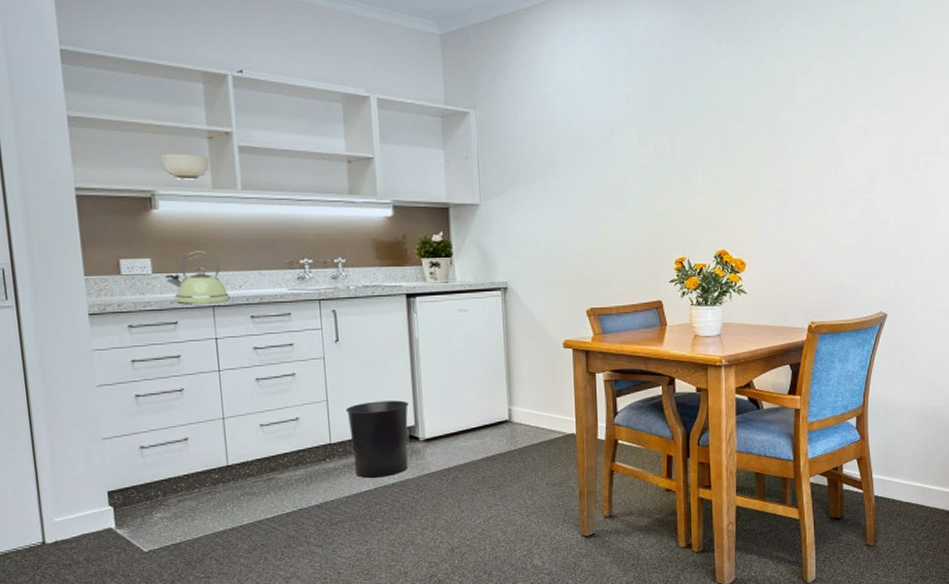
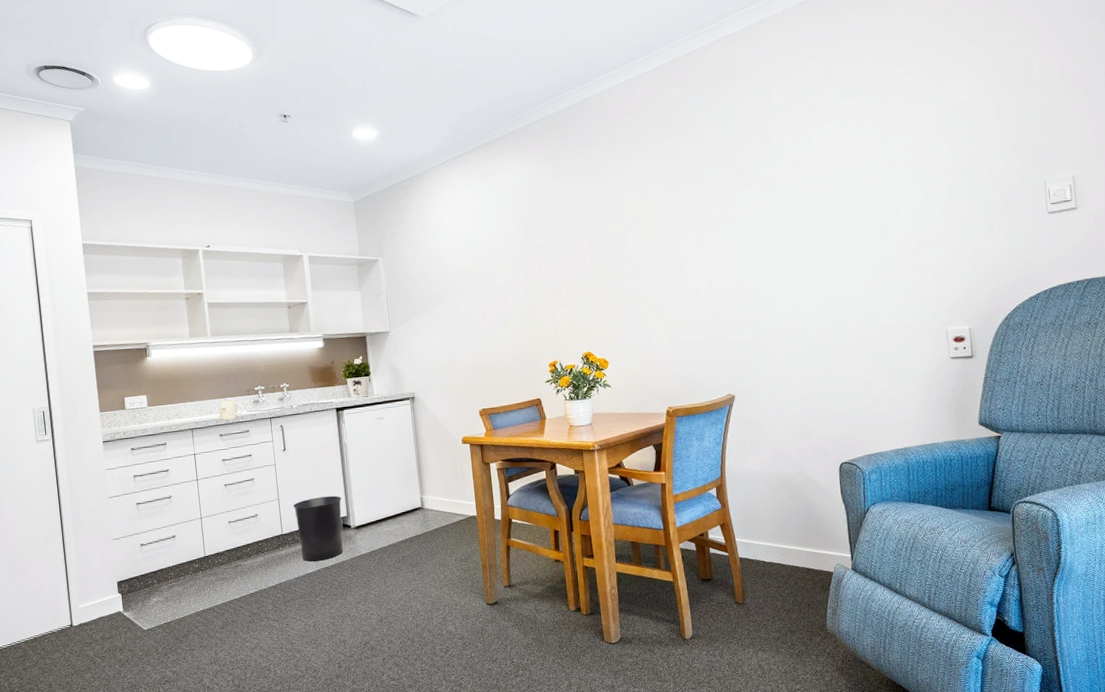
bowl: present [160,154,210,178] -> none [152,313,187,332]
kettle: present [165,251,231,305] -> none [156,386,205,429]
mug: none [249,273,284,299] -> present [218,399,244,421]

